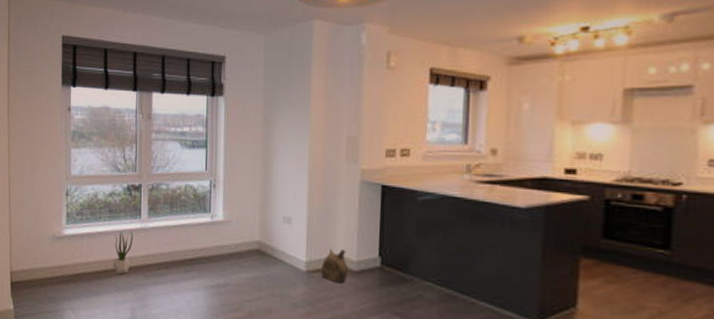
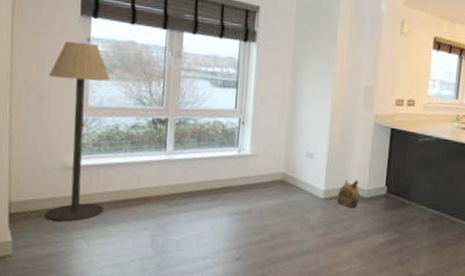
floor lamp: none [38,112,89,292] -> present [45,41,110,222]
potted plant: present [113,231,133,274] -> none [133,162,157,204]

